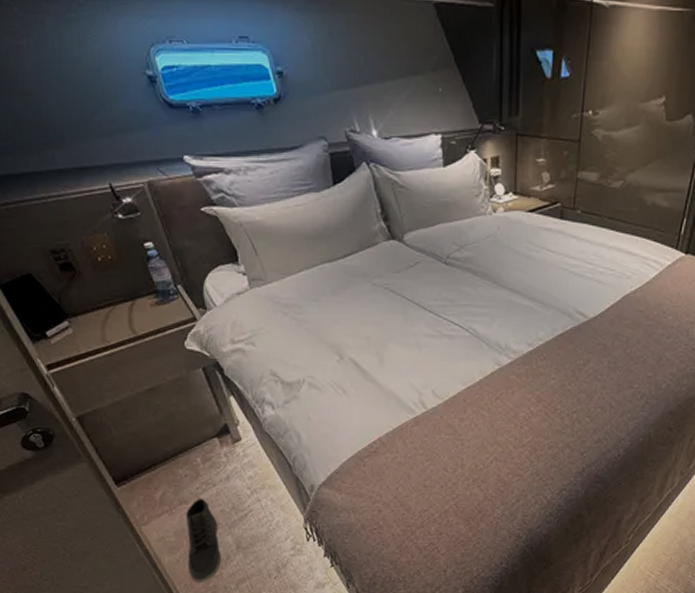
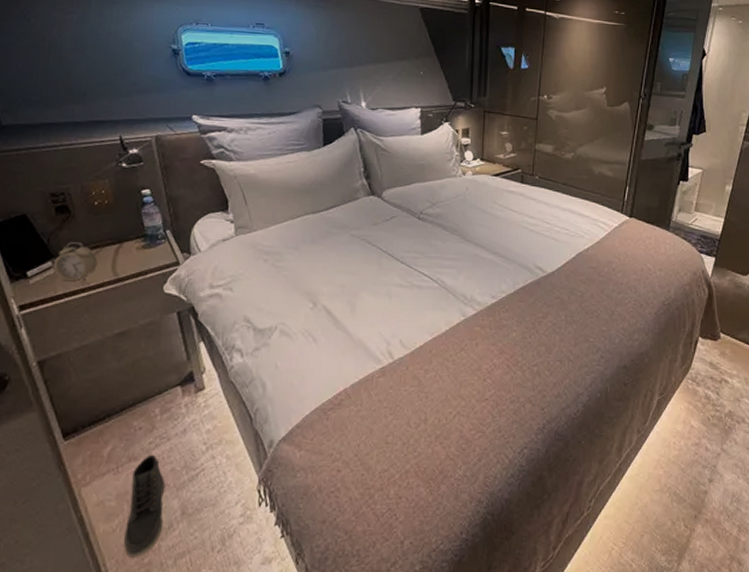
alarm clock: none [71,301,114,341] -> present [54,242,98,282]

